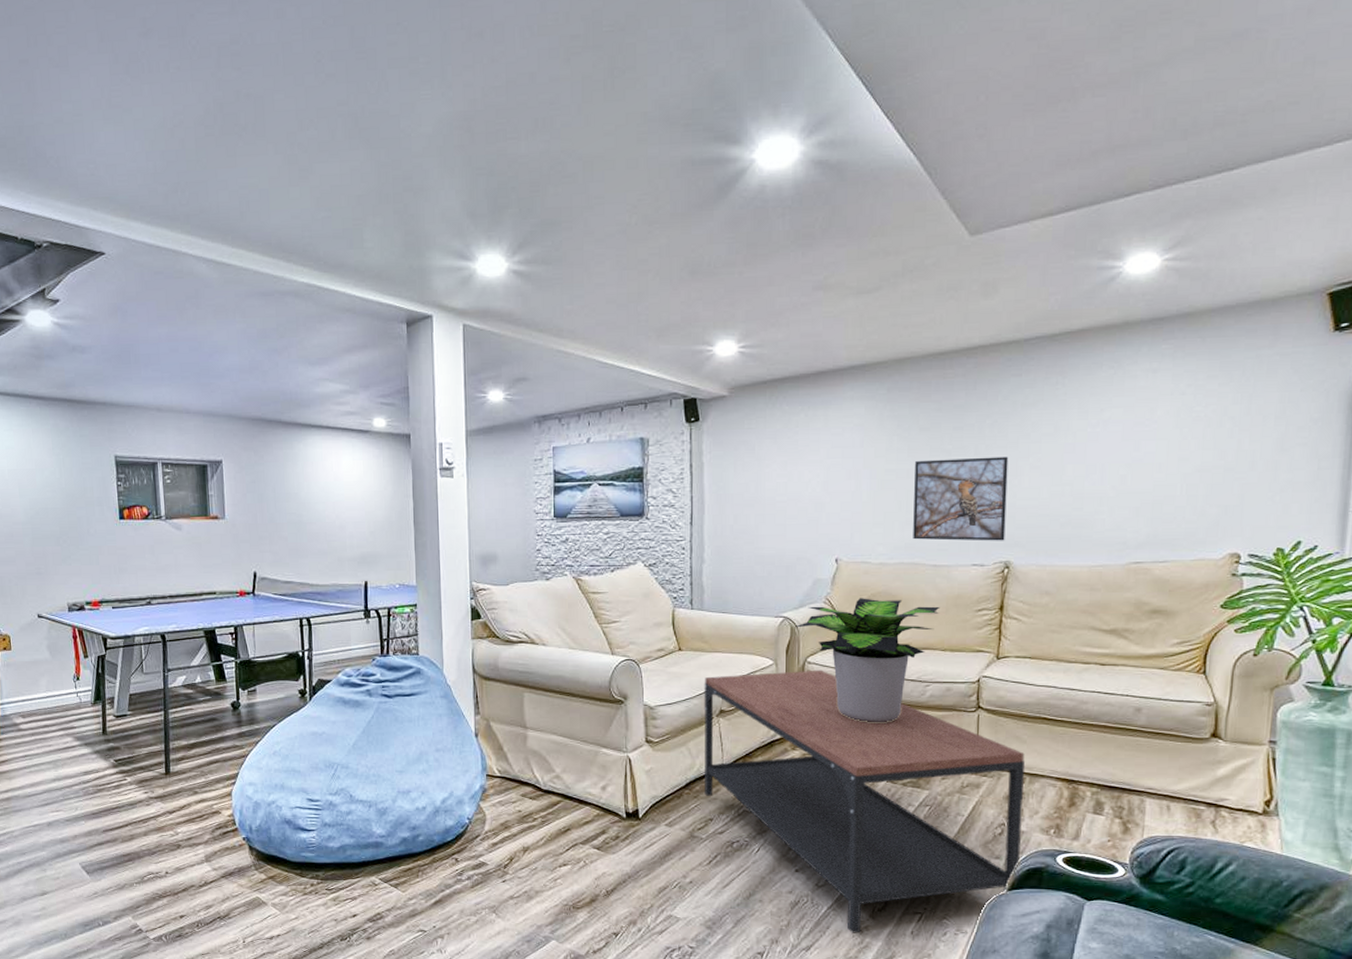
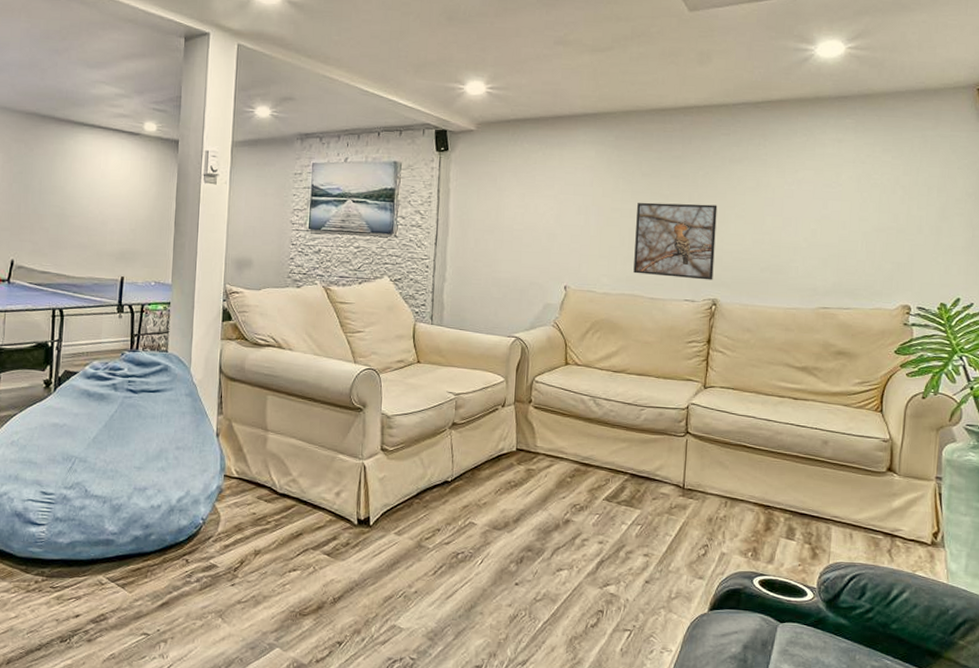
coffee table: present [704,669,1025,933] -> none [434,389,727,649]
potted plant: present [794,598,940,722] -> none [524,324,656,442]

